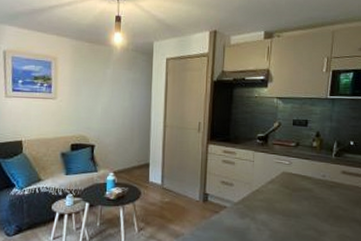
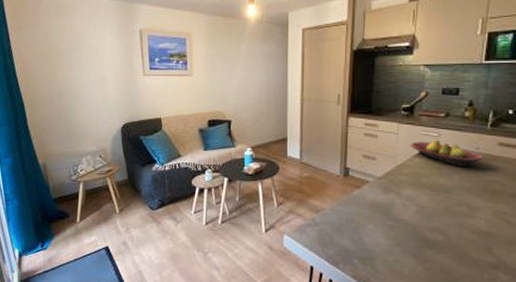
fruit bowl: none [265,167,329,193] -> present [410,139,484,166]

